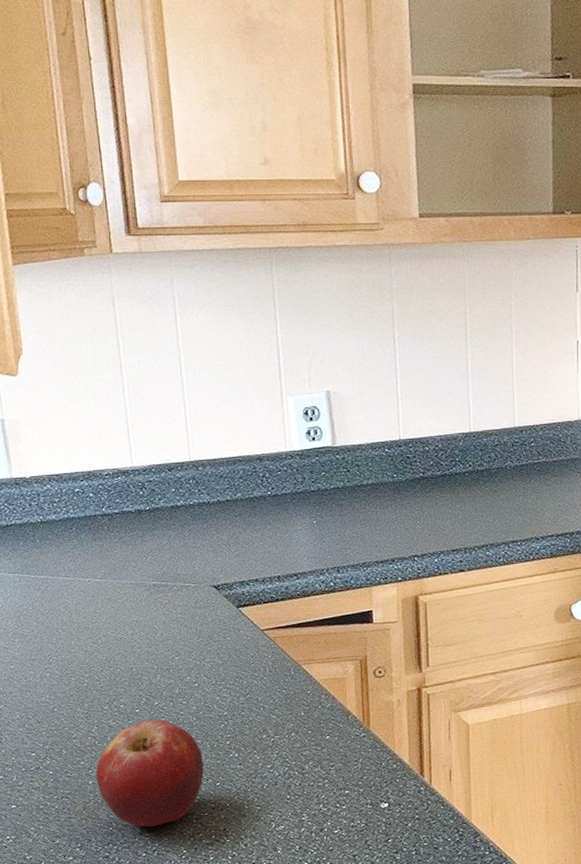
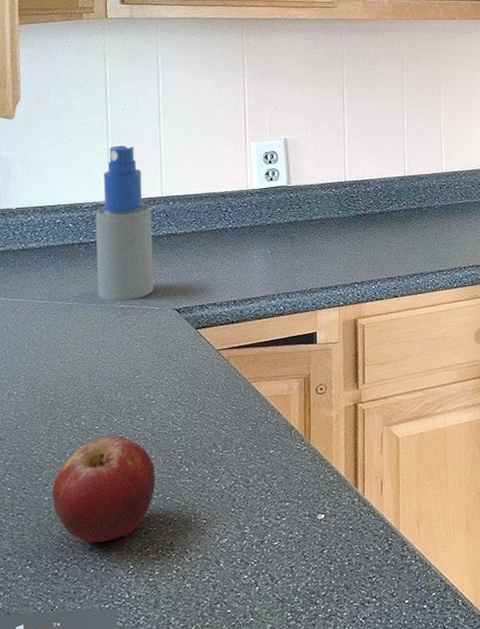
spray bottle: none [117,403,187,578] -> present [95,145,154,301]

